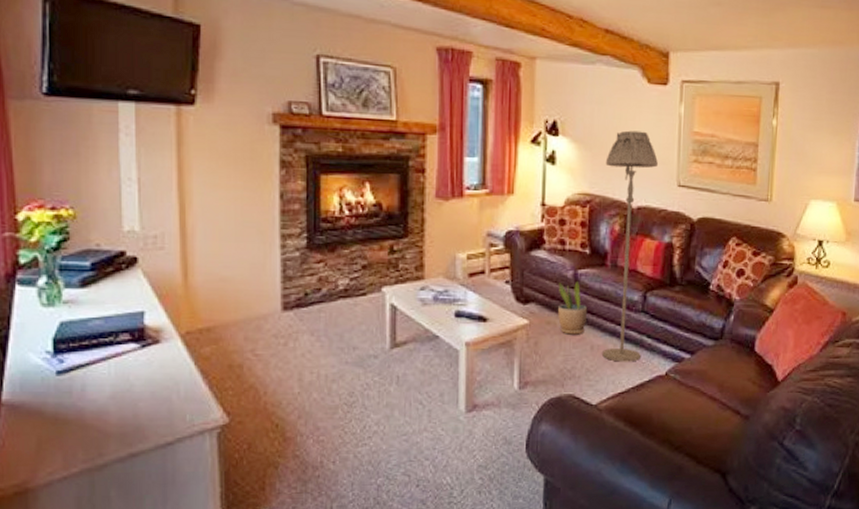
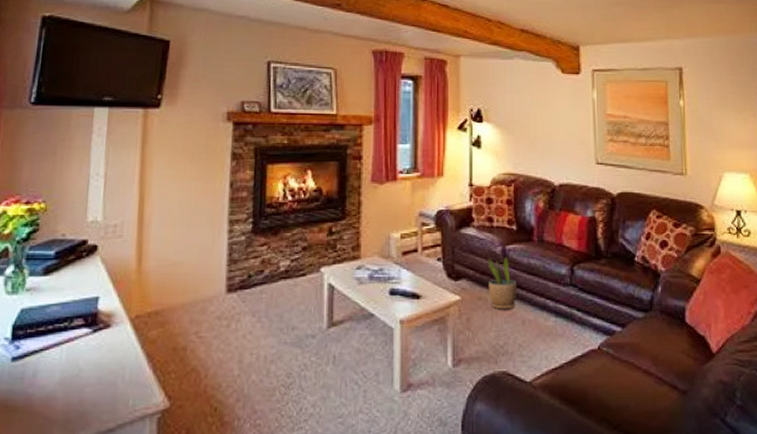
floor lamp: present [602,130,658,362] -> none [527,115,576,337]

